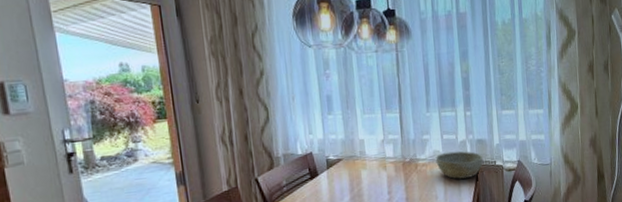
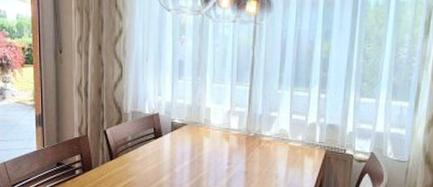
bowl: present [435,151,484,179] -> none [281,132,333,162]

